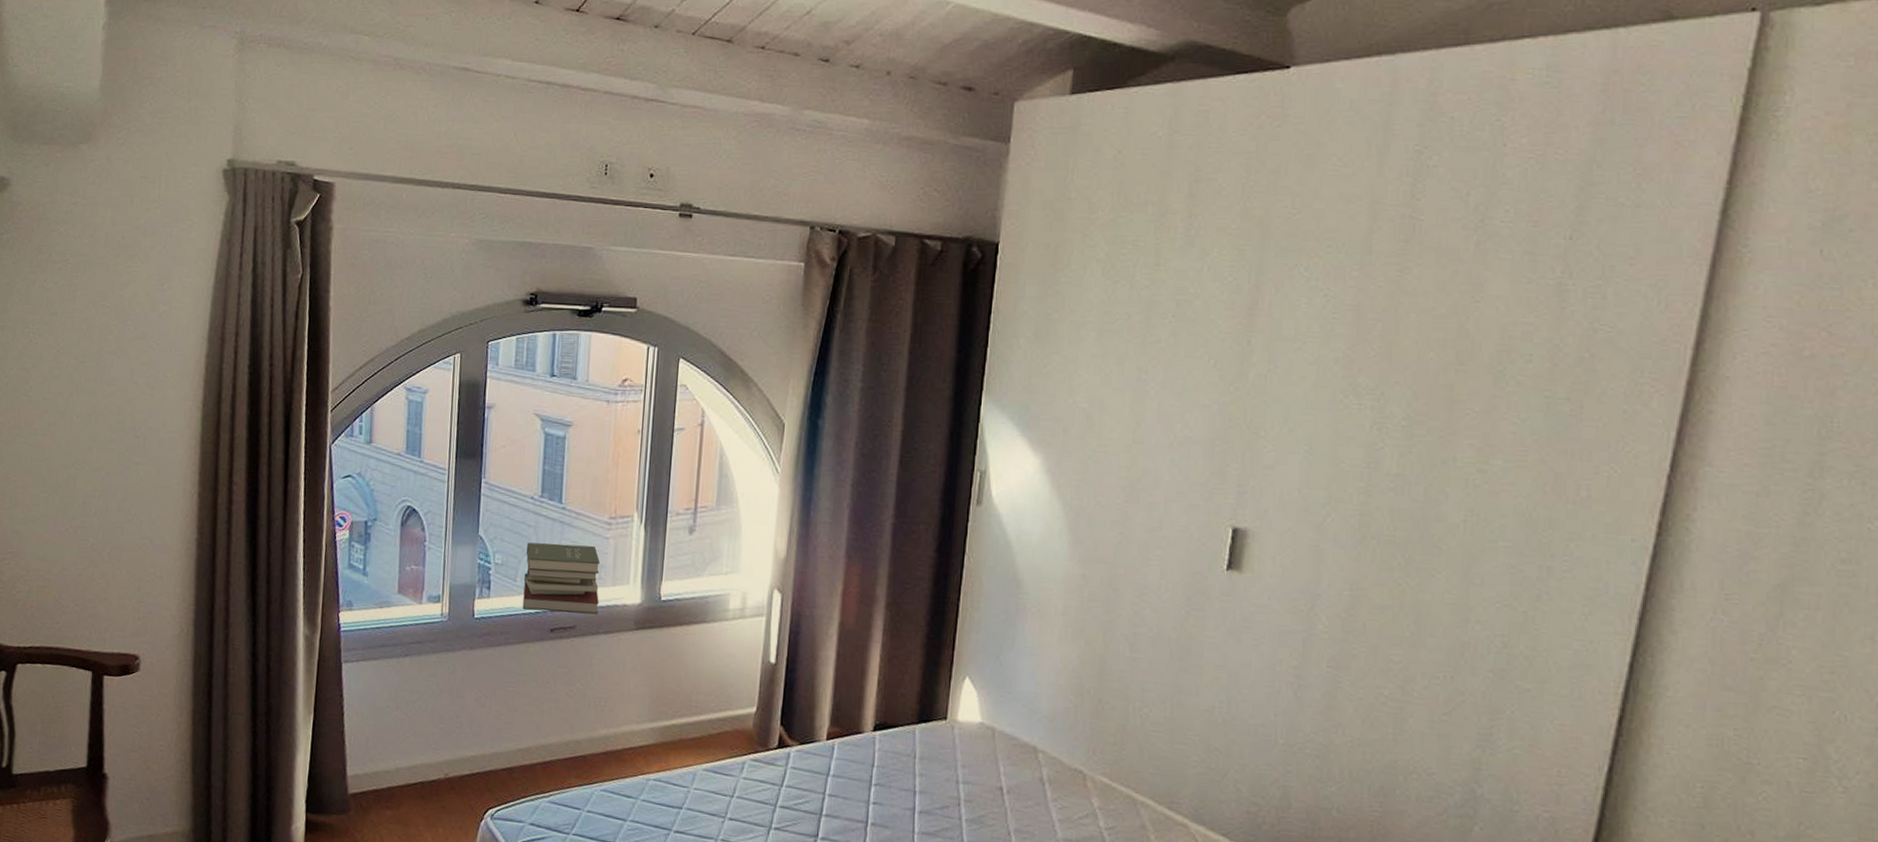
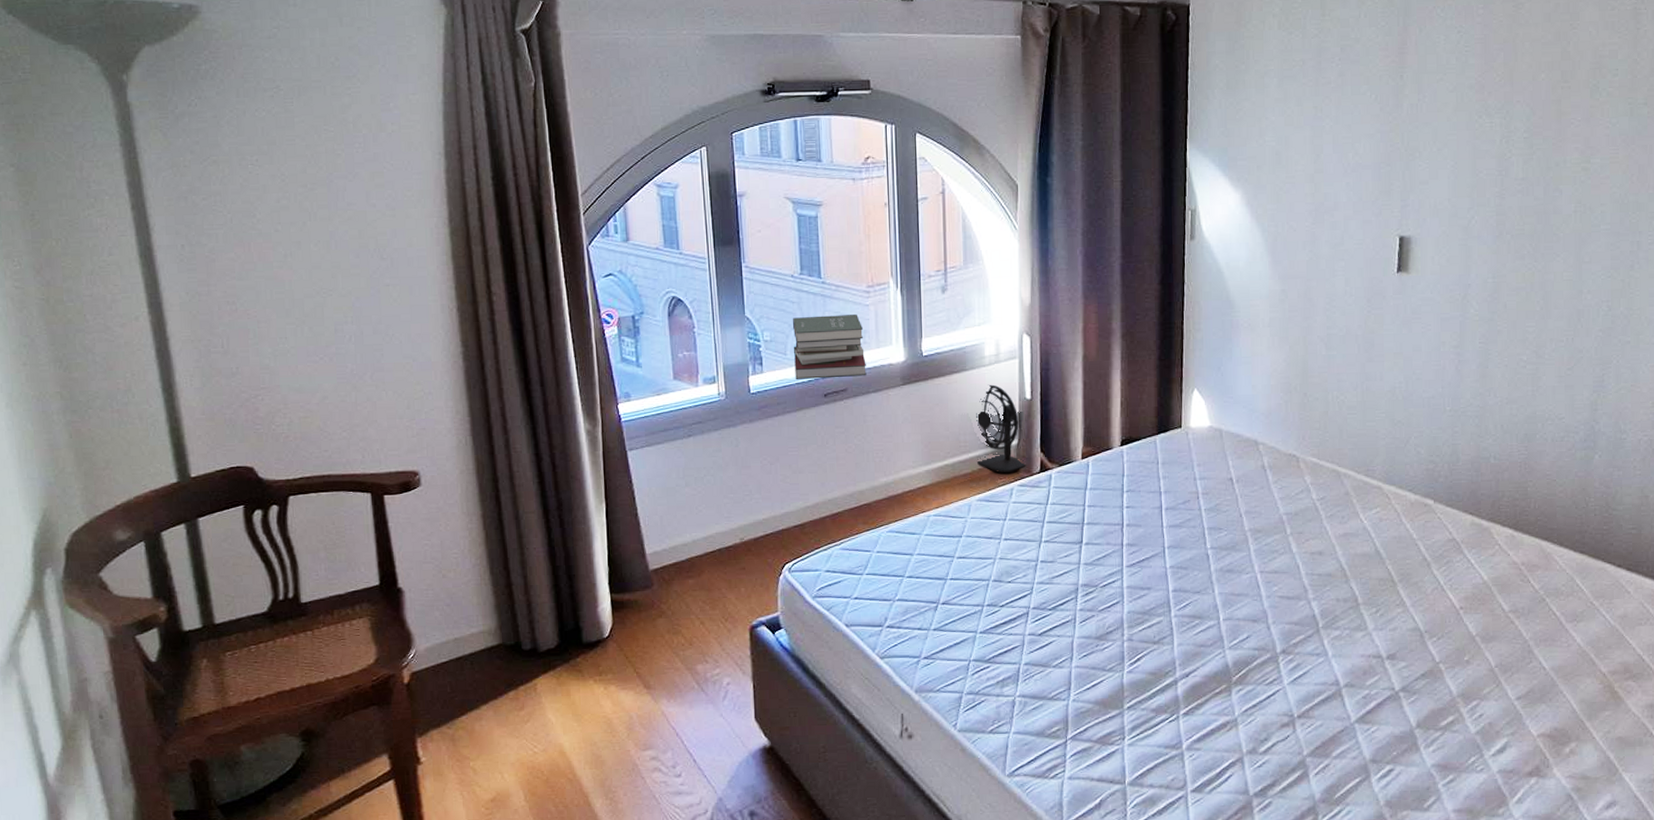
desk fan: none [707,641,763,745] -> present [976,384,1026,474]

